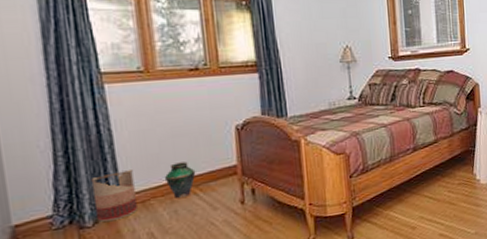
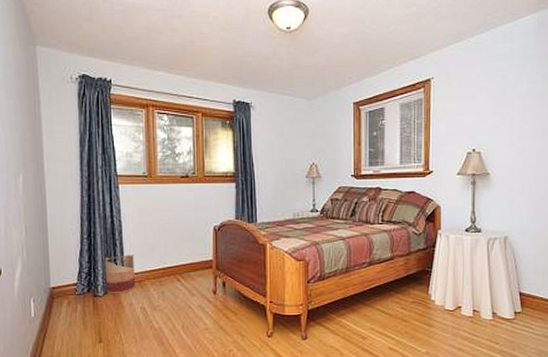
vase: present [164,161,196,199] -> none [156,253,180,283]

